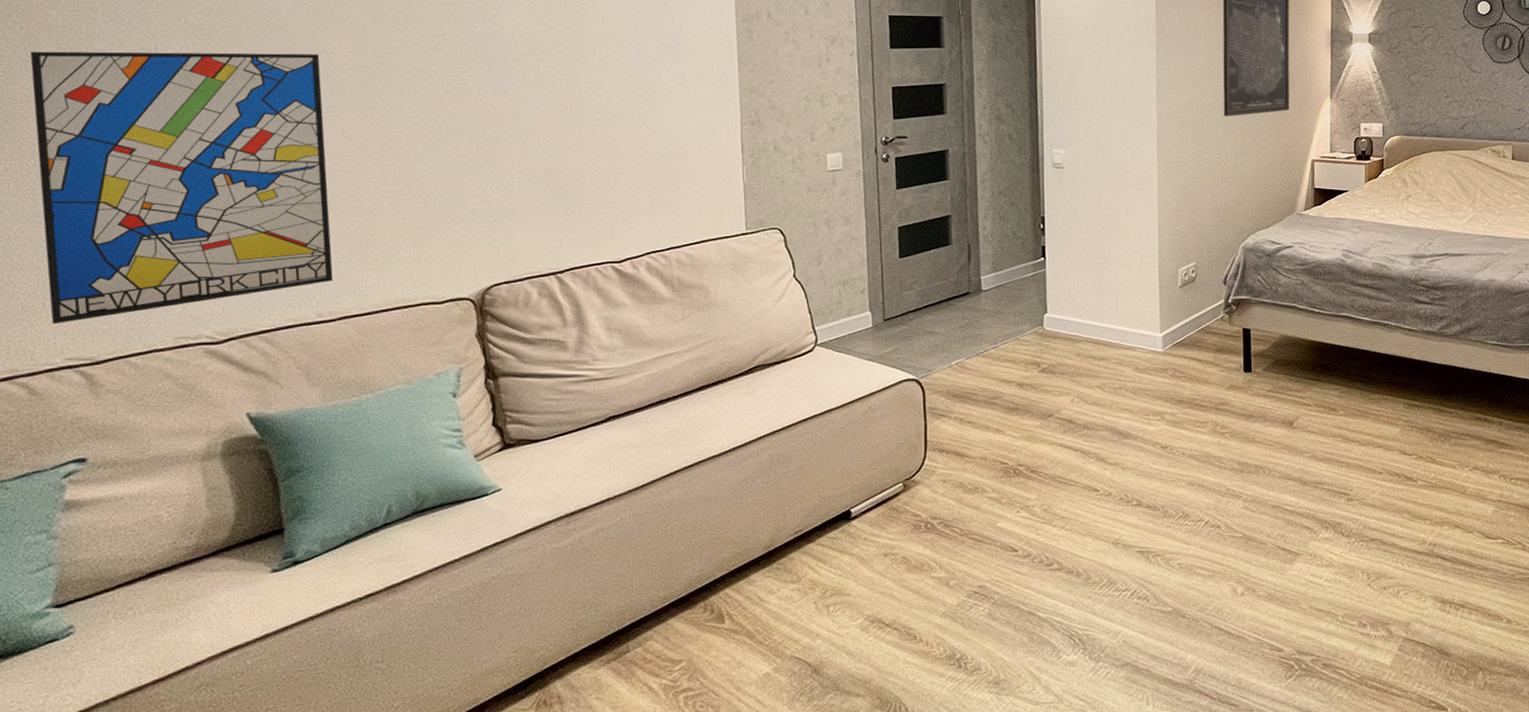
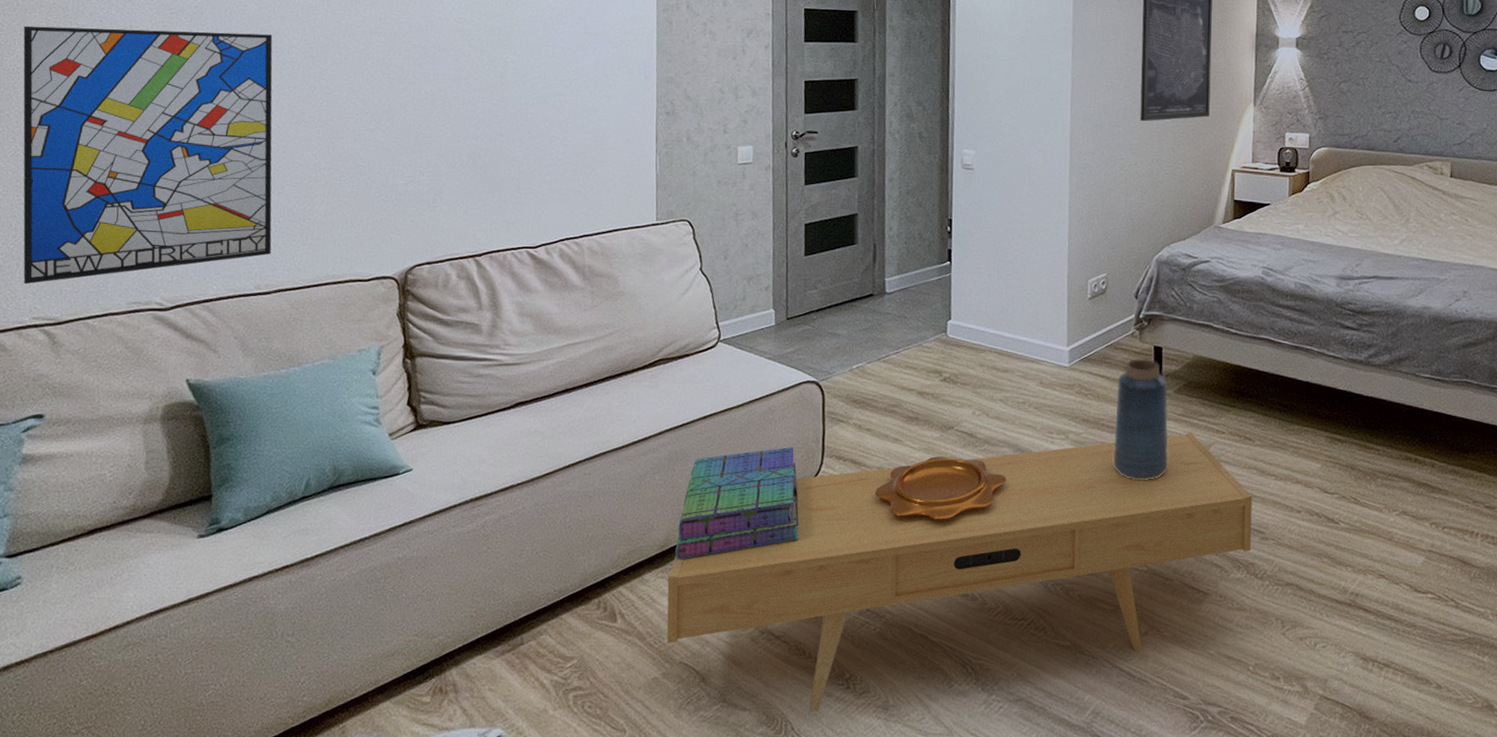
tv console: none [775,406,1338,693] -> present [666,432,1252,712]
stack of books: none [781,443,905,558] -> present [675,446,799,560]
decorative bowl: none [979,443,1106,503] -> present [875,456,1006,520]
vase: none [1207,340,1259,454] -> present [1113,358,1169,481]

